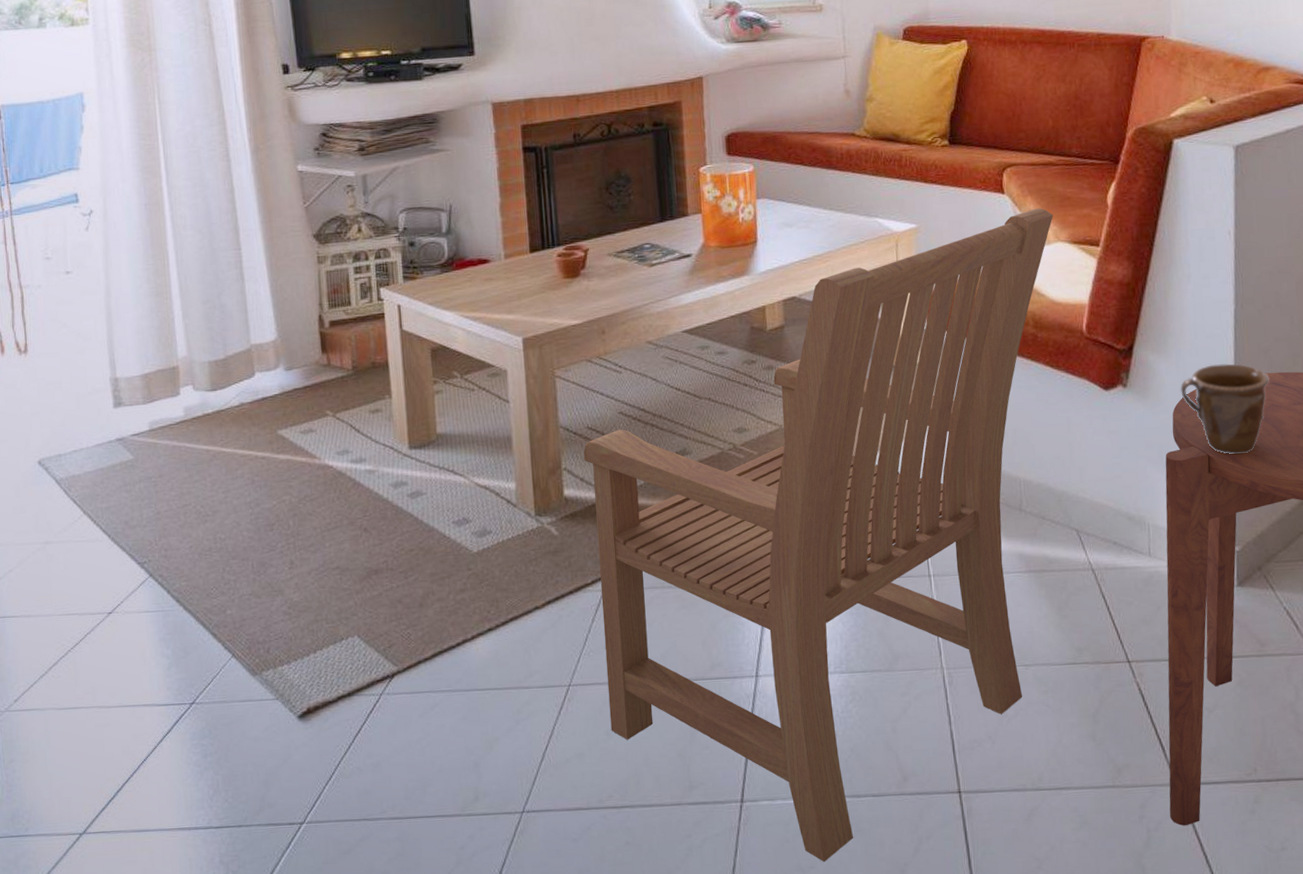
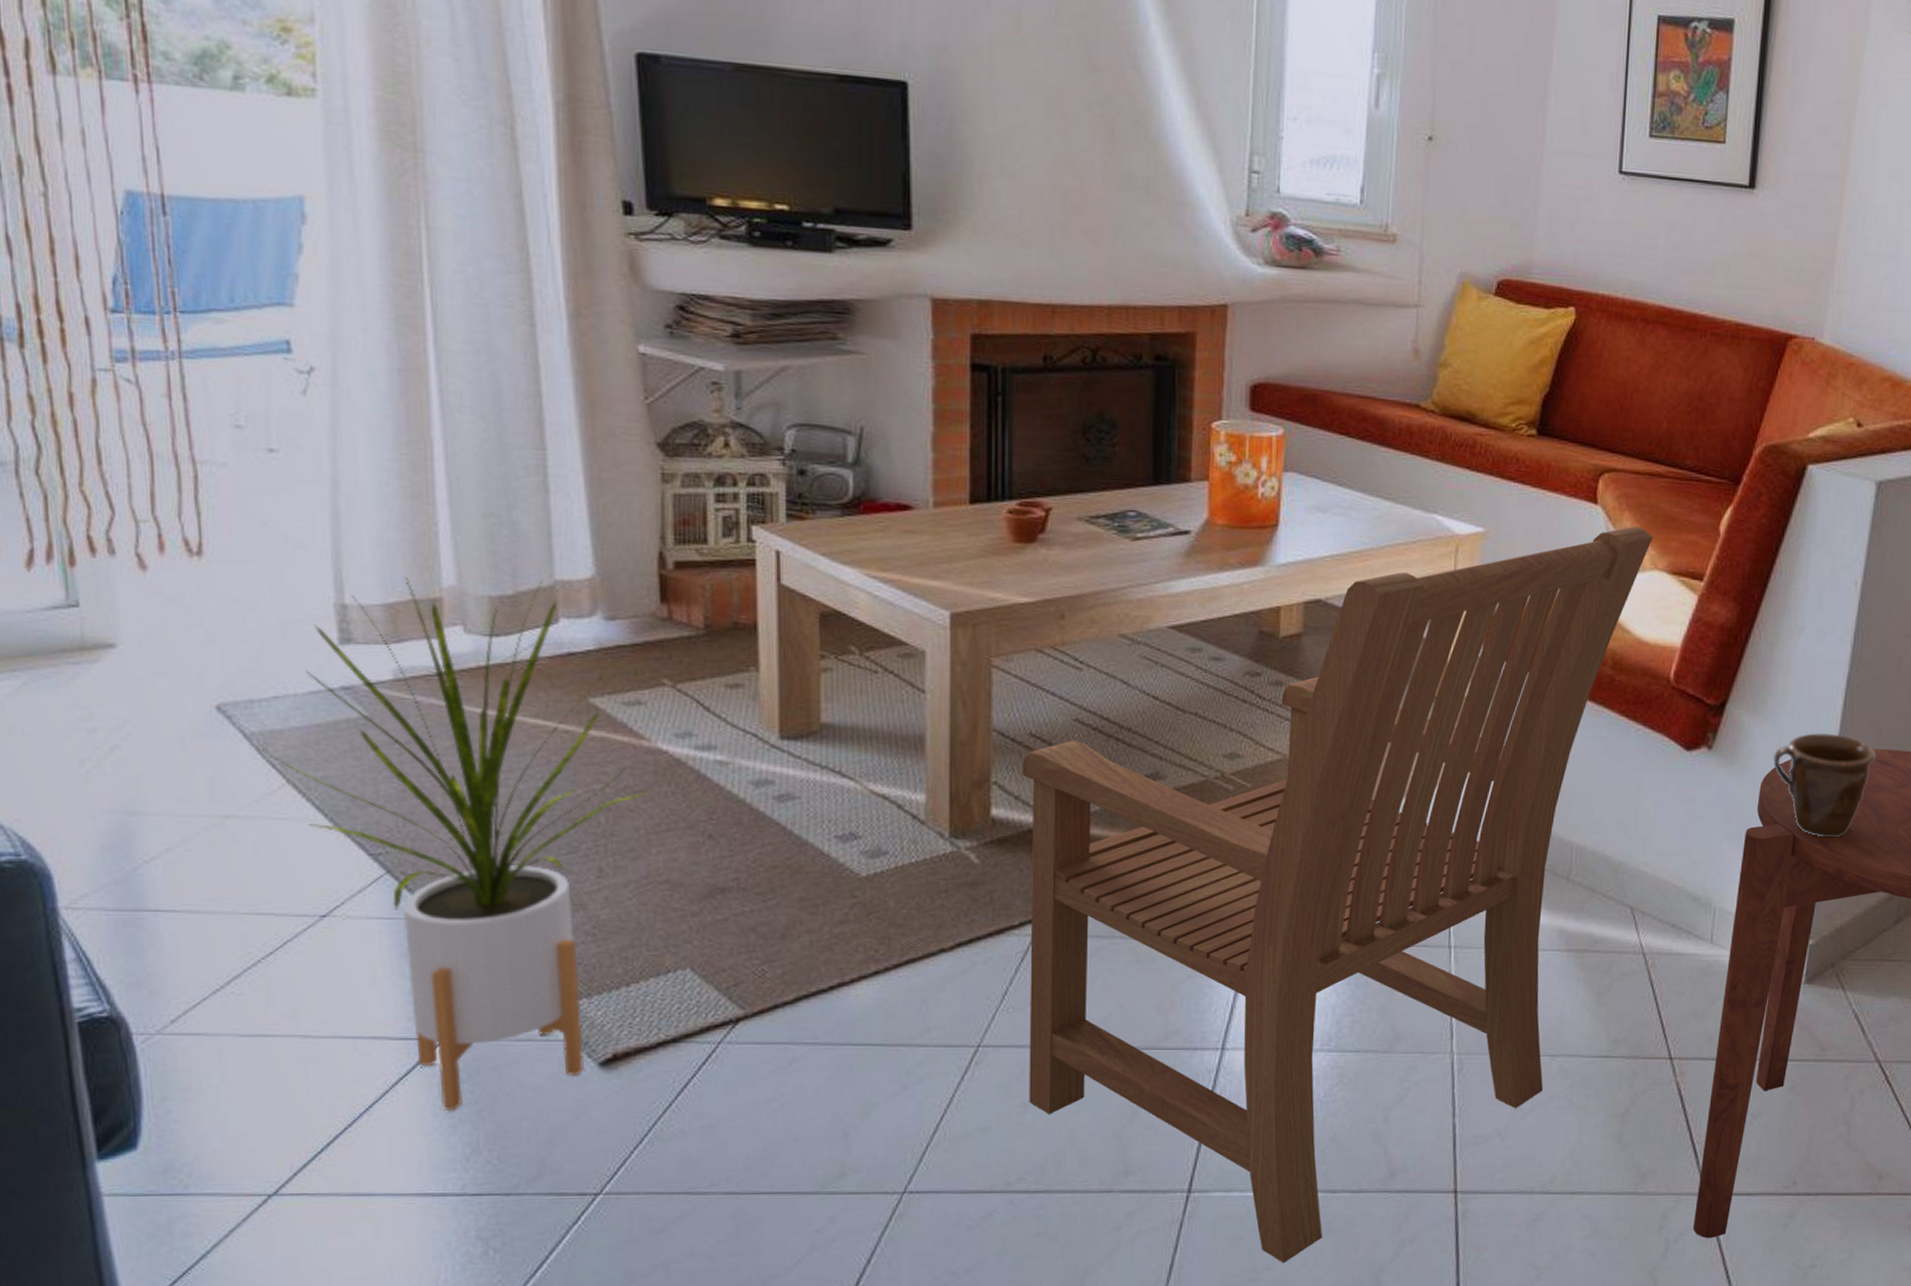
house plant: none [64,347,322,761] -> present [257,577,650,1112]

